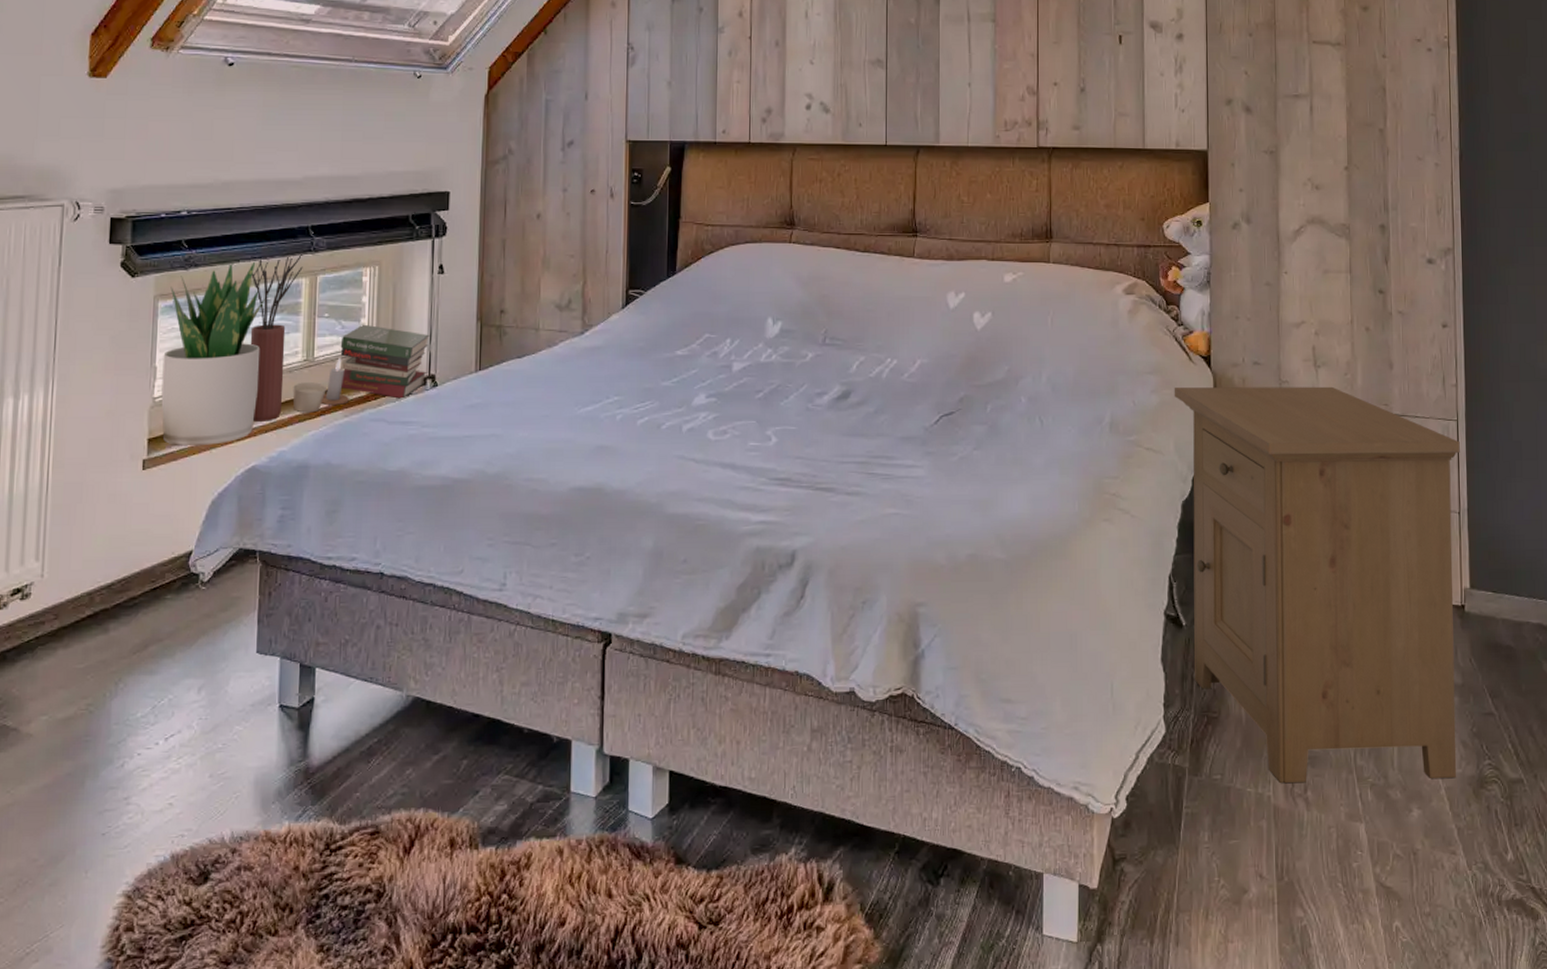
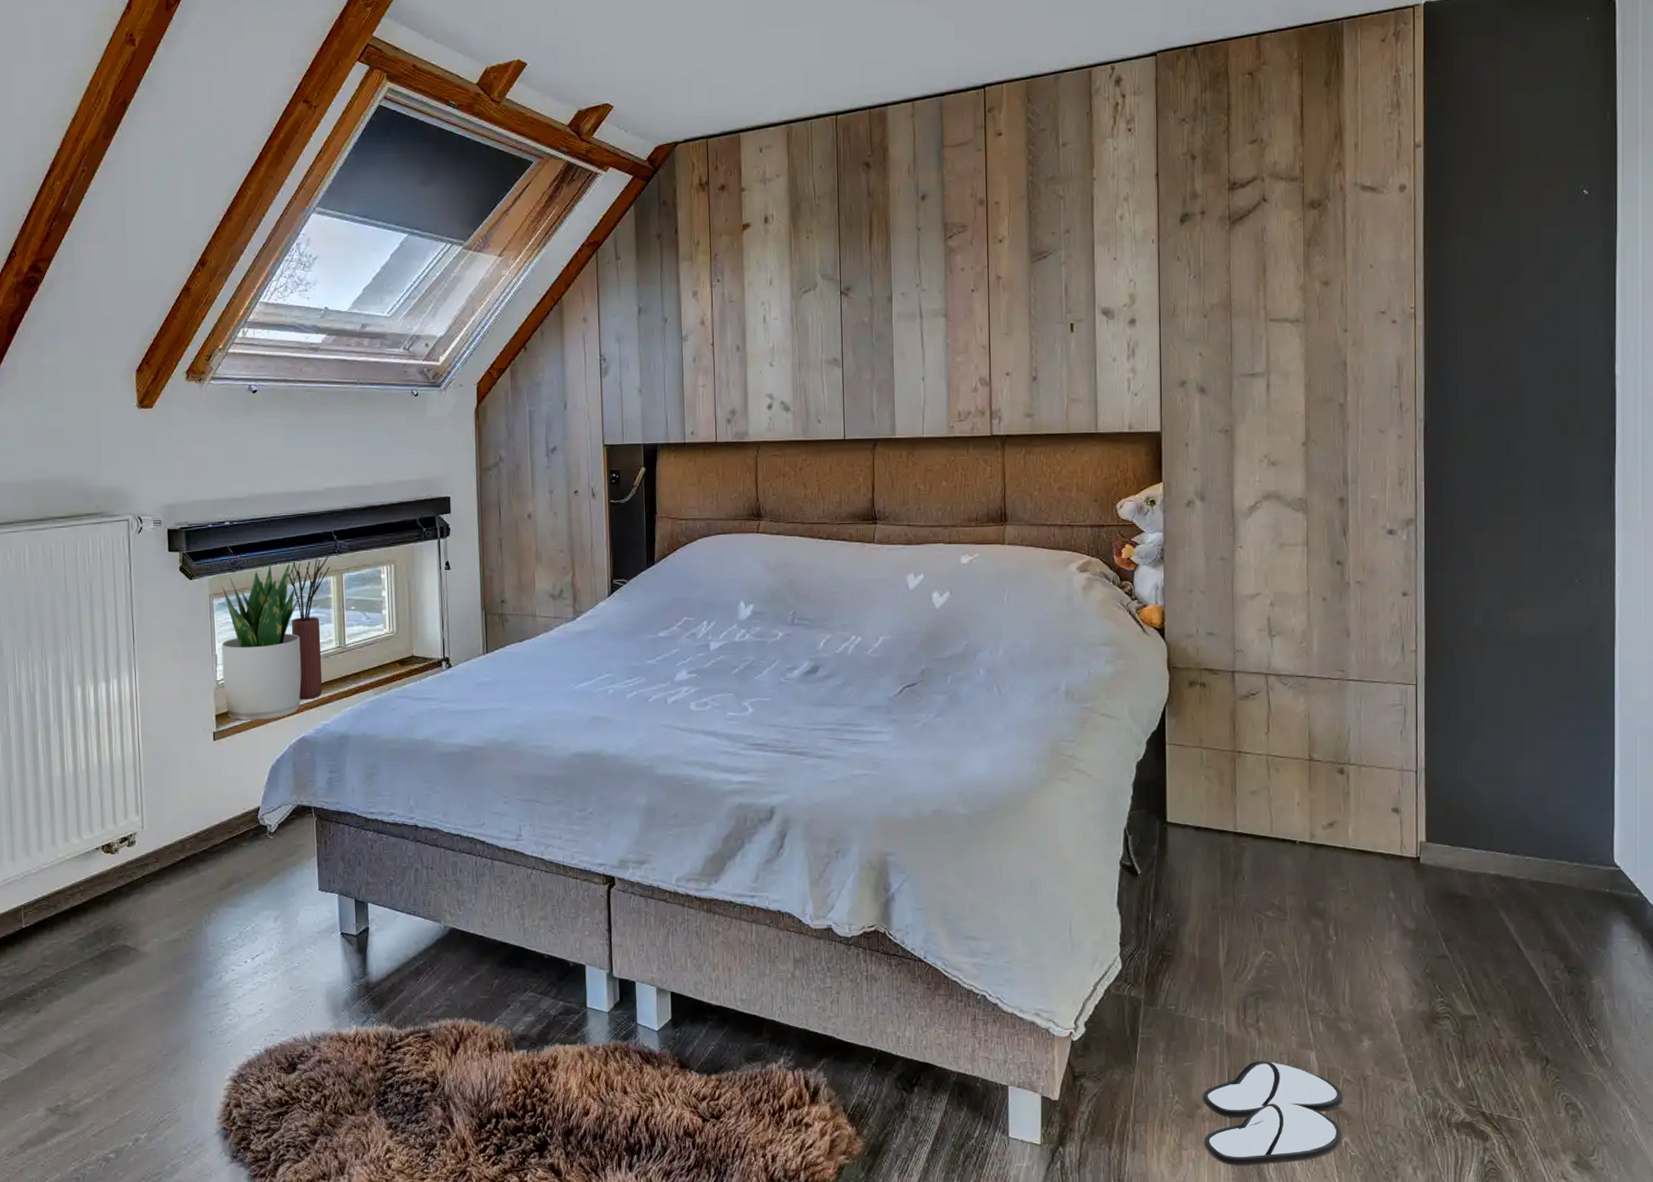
candle: present [292,382,327,413] -> none [330,666,358,692]
candle: present [321,357,349,405] -> none [354,644,378,685]
books: present [339,324,430,399] -> none [367,615,442,679]
nightstand: present [1174,386,1460,784] -> none [1128,654,1418,1015]
slippers: none [1249,835,1394,959] -> present [1202,1060,1344,1166]

